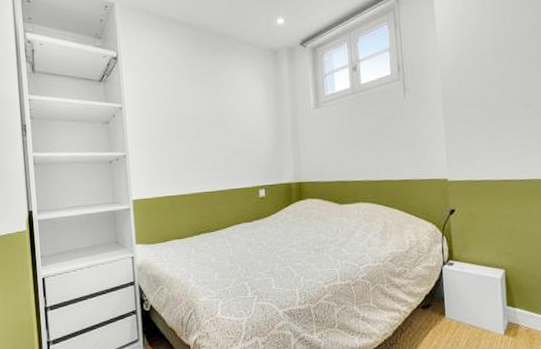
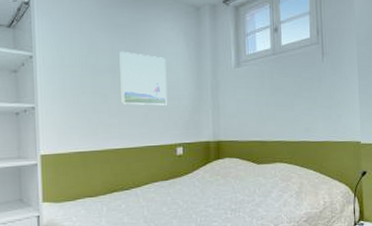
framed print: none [201,98,249,150] -> present [119,51,168,106]

